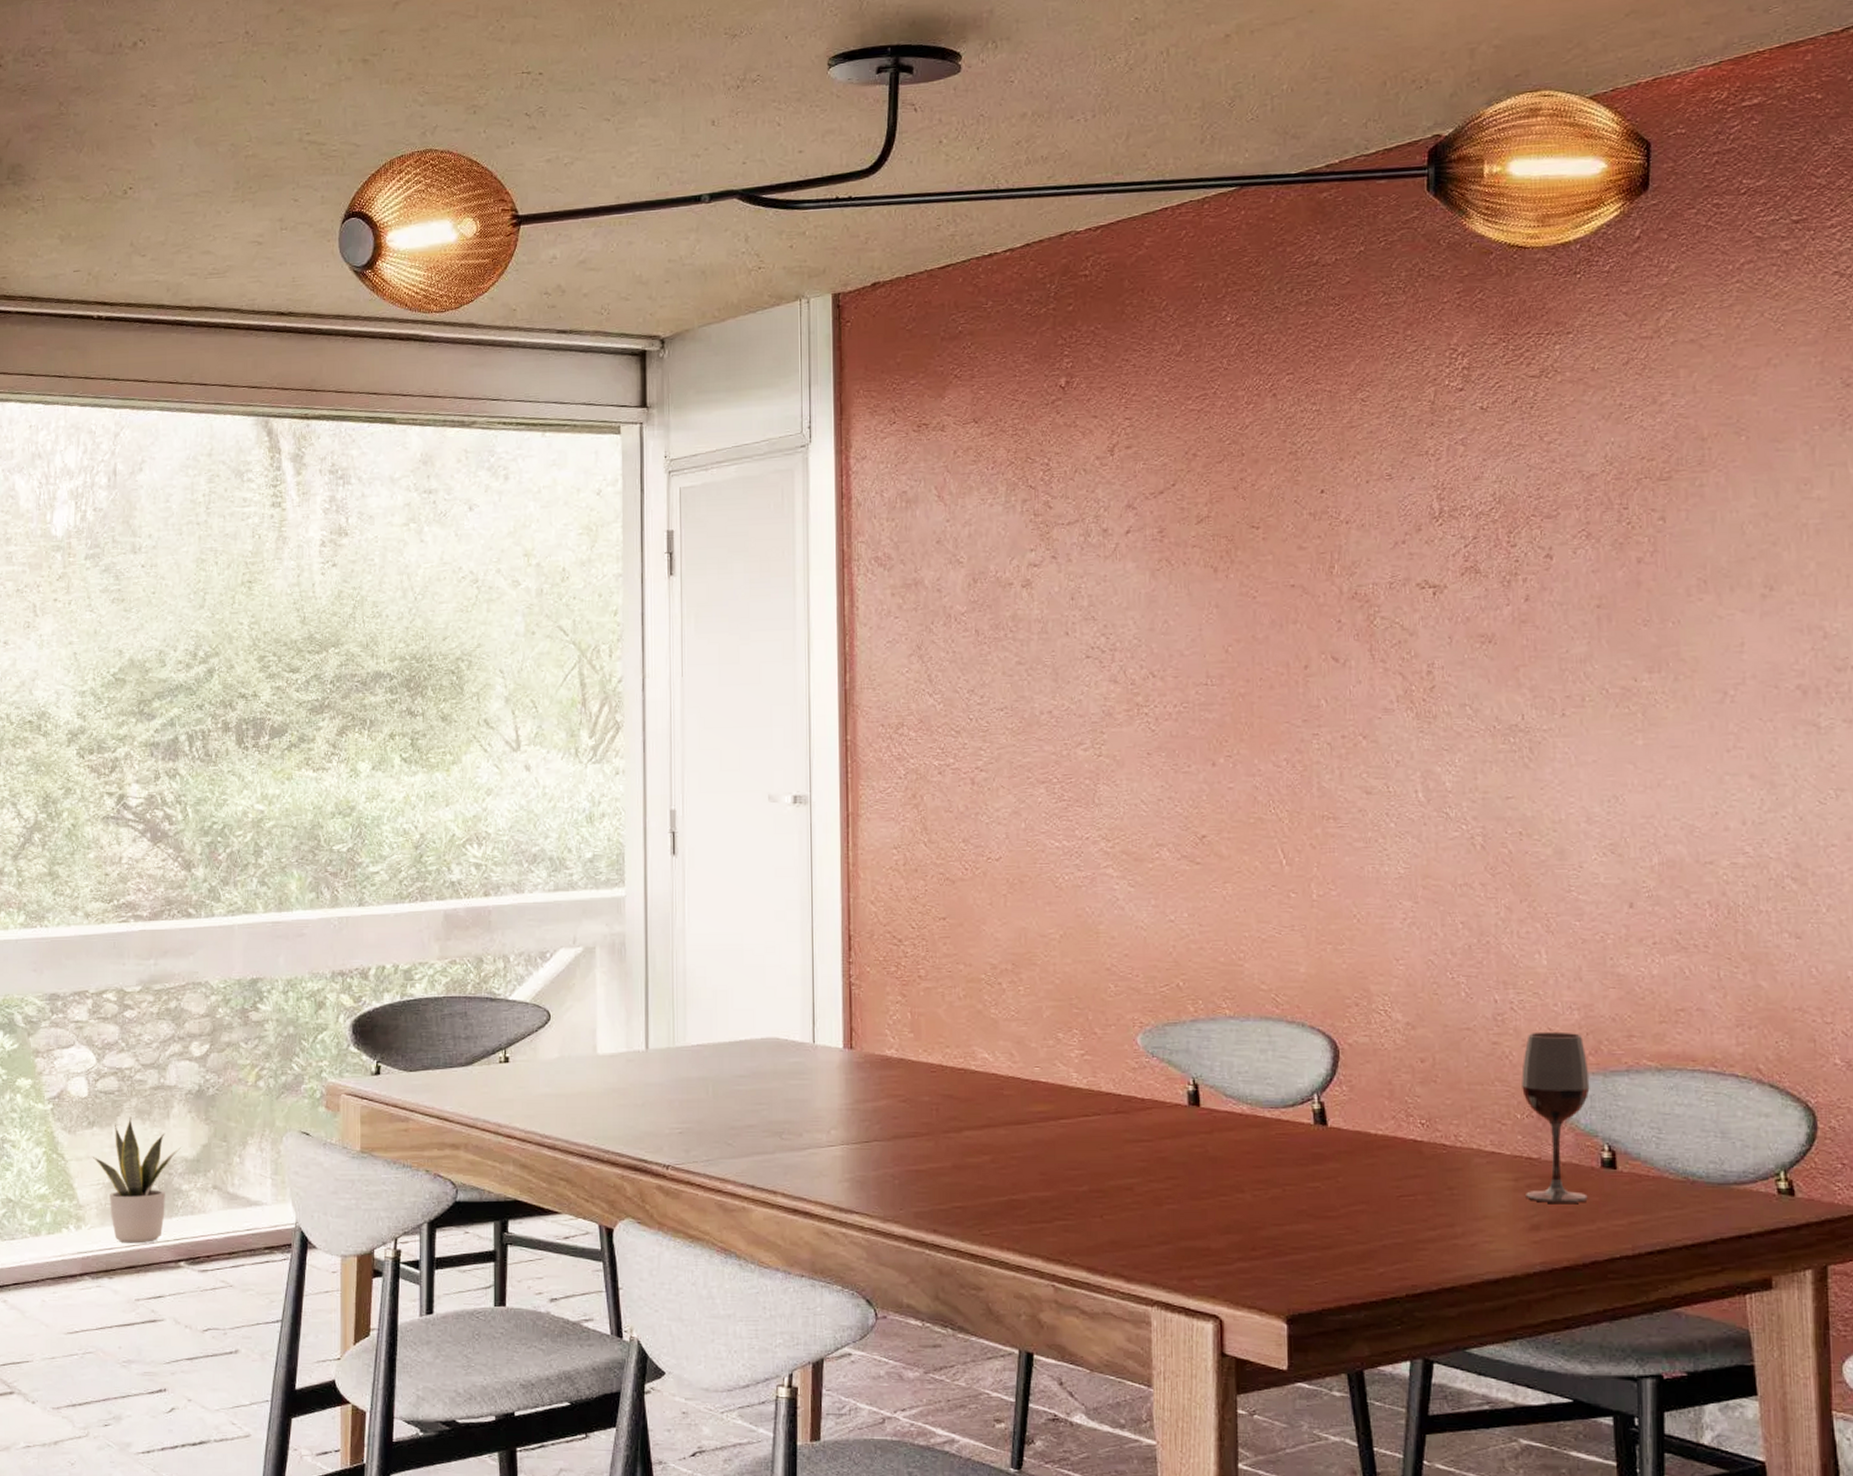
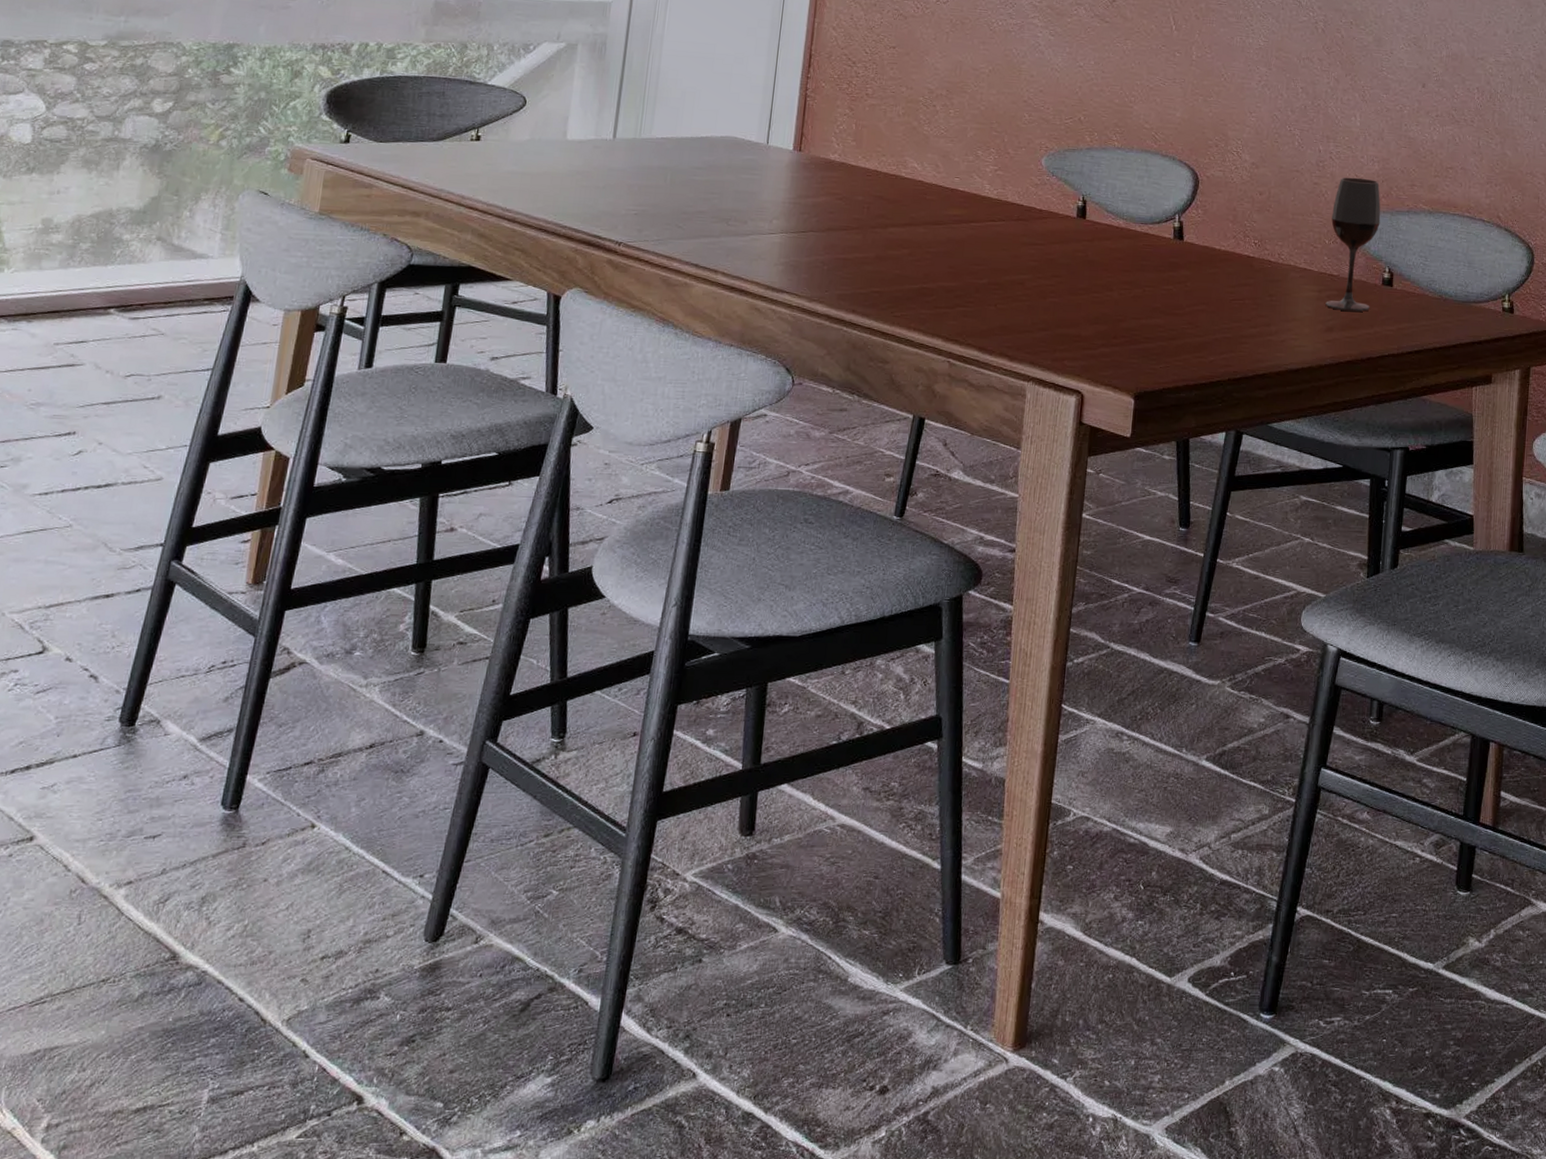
potted plant: present [92,1116,181,1244] -> none [26,165,128,289]

